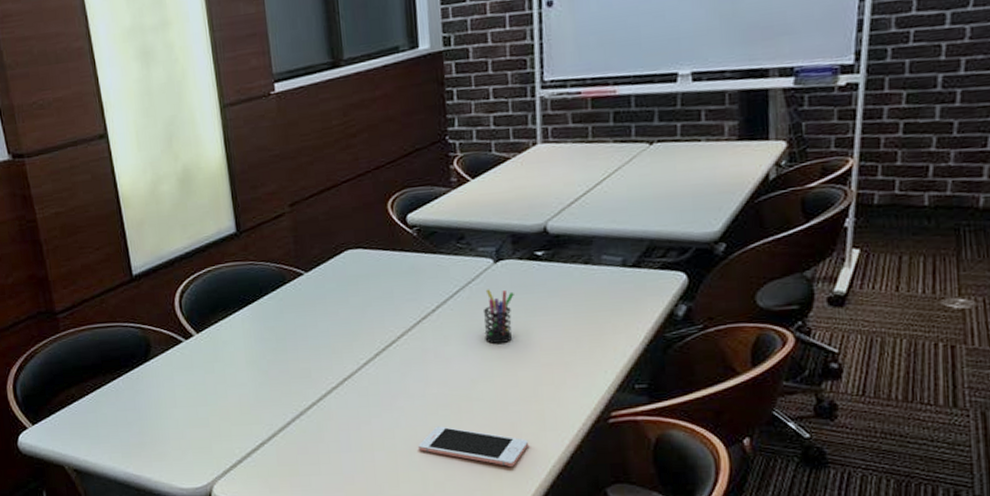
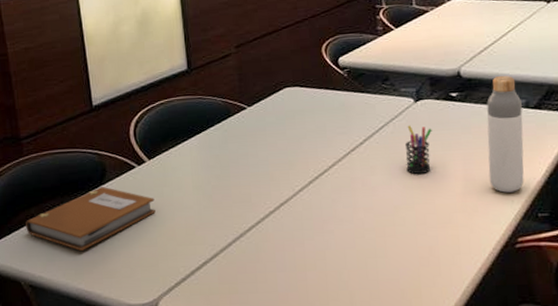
notebook: none [66,363,206,432] -> present [26,187,155,251]
cell phone: present [419,426,528,466] -> none [347,248,445,287]
bottle: none [577,229,620,363] -> present [487,75,524,193]

